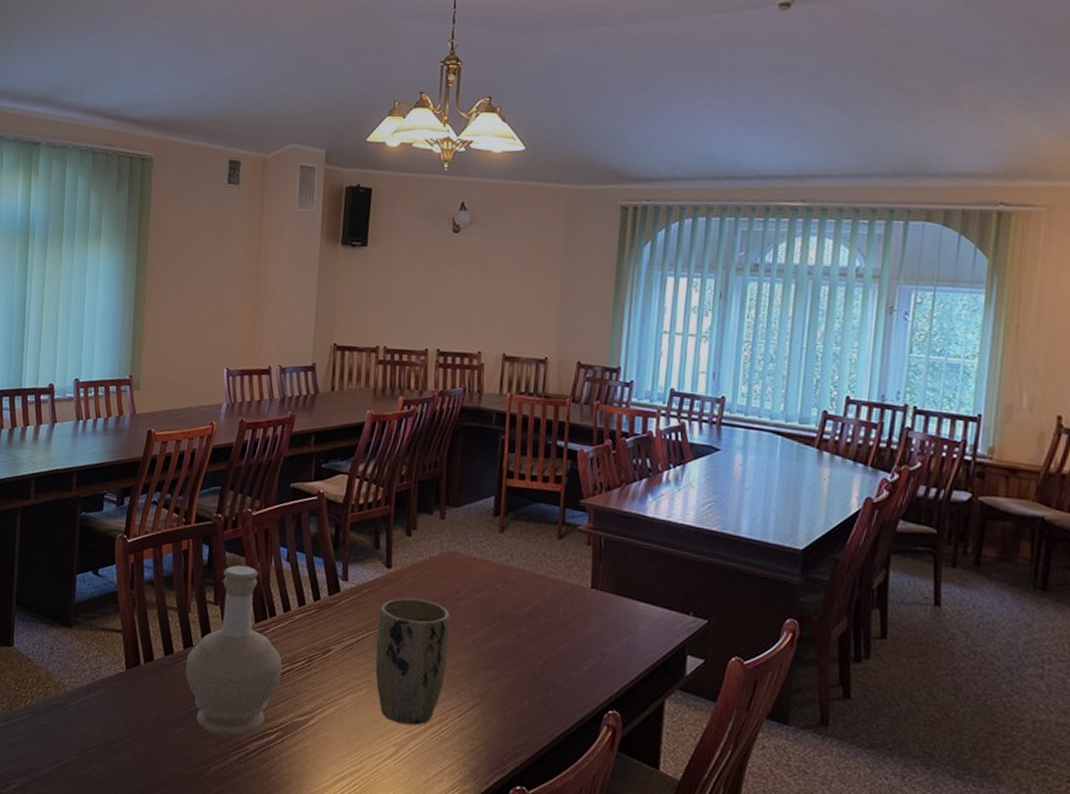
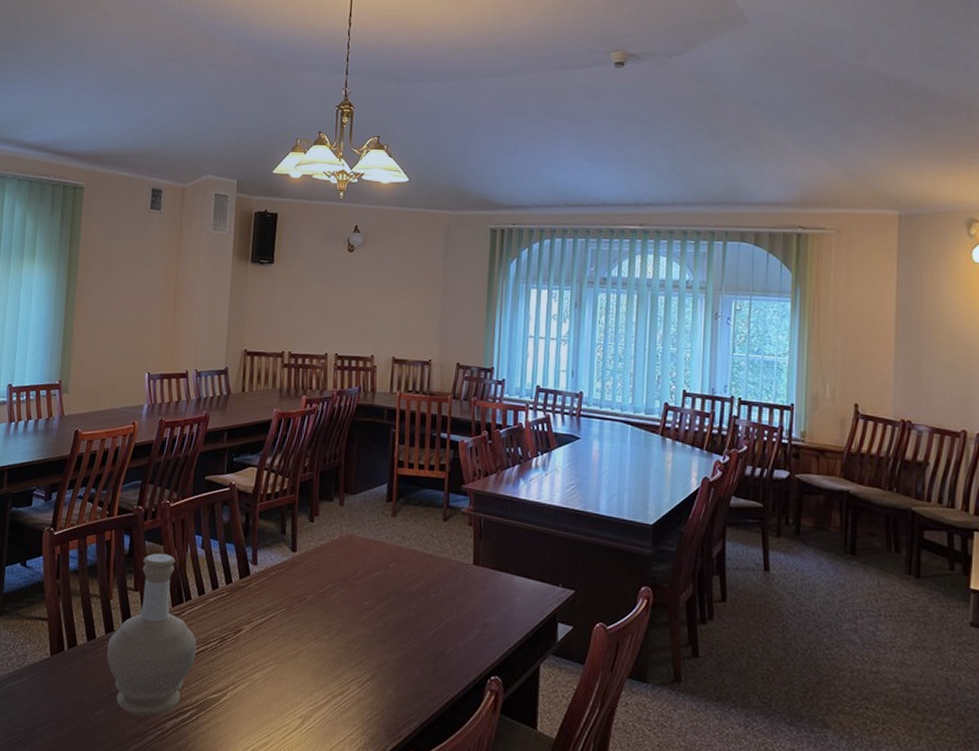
plant pot: present [375,597,450,726] -> none [282,578,349,698]

